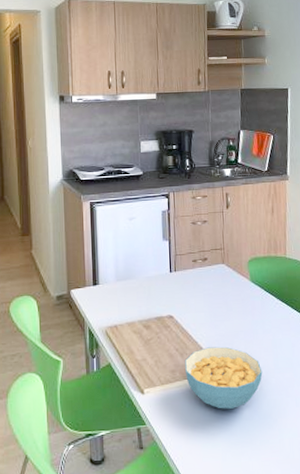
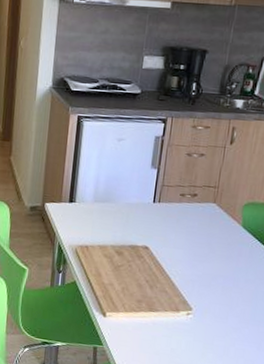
cereal bowl: present [184,346,263,409] -> none [152,285,236,350]

